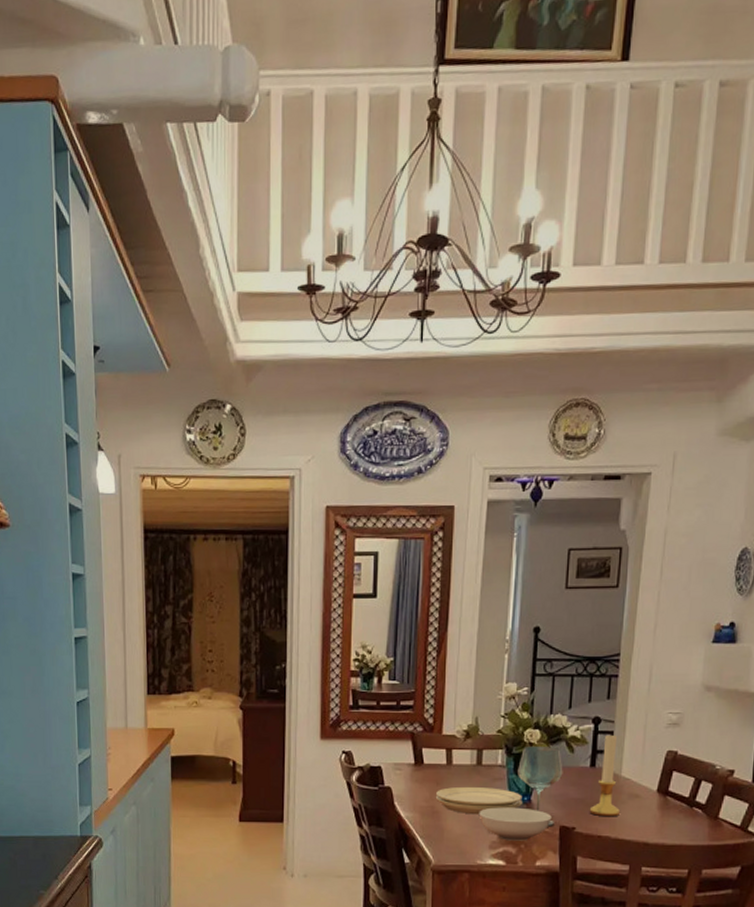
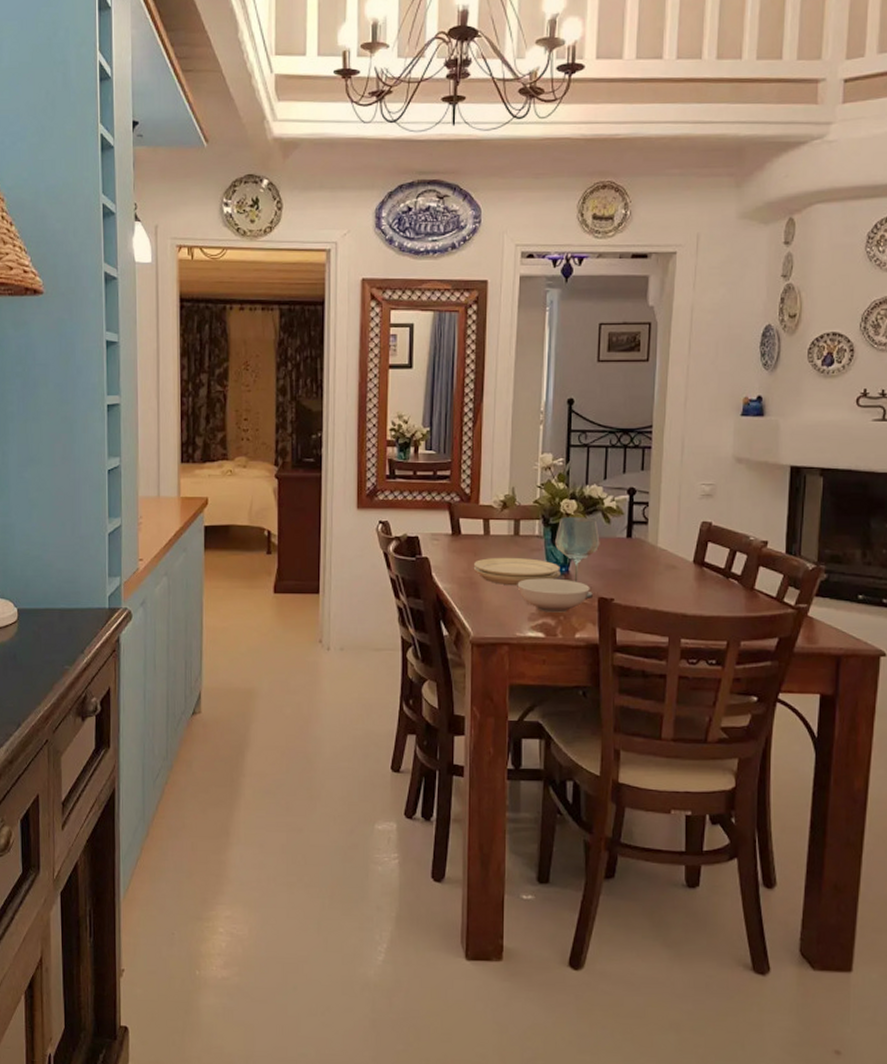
candle holder: present [589,733,620,817] -> none [627,504,657,588]

